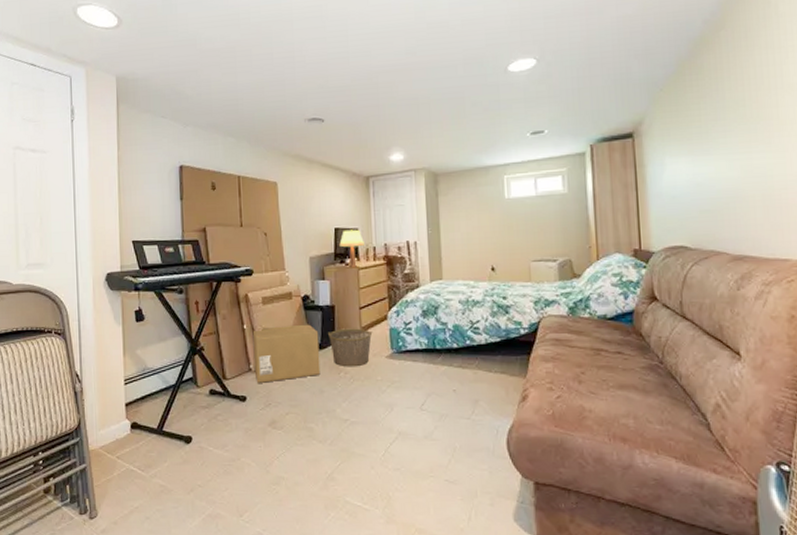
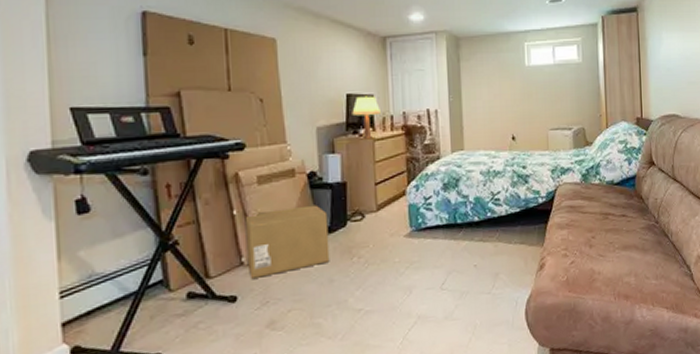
basket: present [328,328,373,367] -> none [339,206,390,251]

